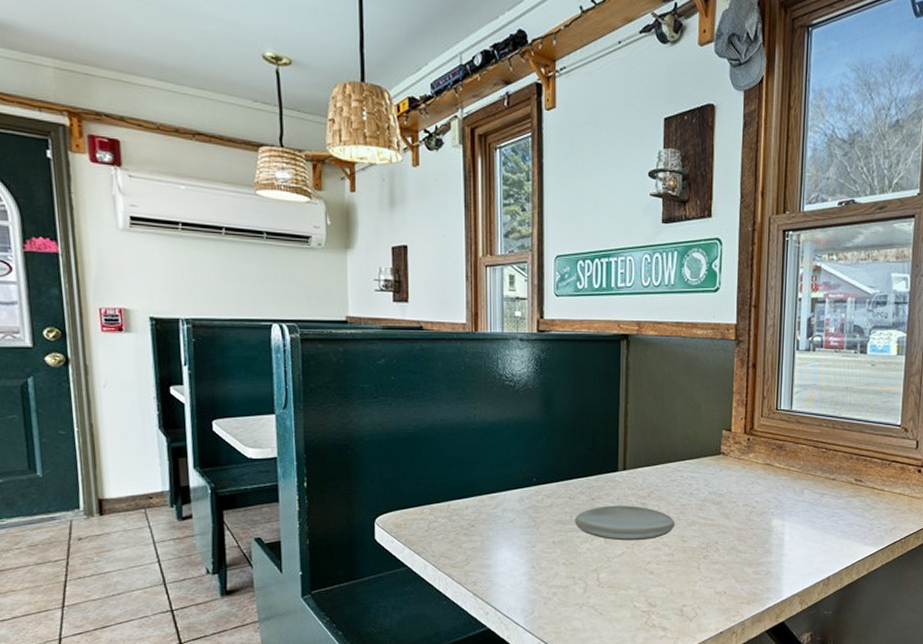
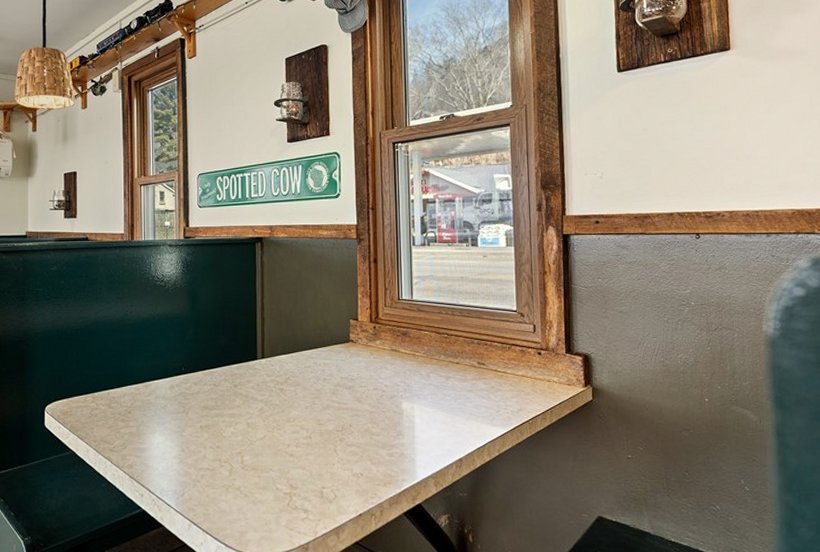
plate: present [575,506,675,541] -> none [220,391,311,425]

